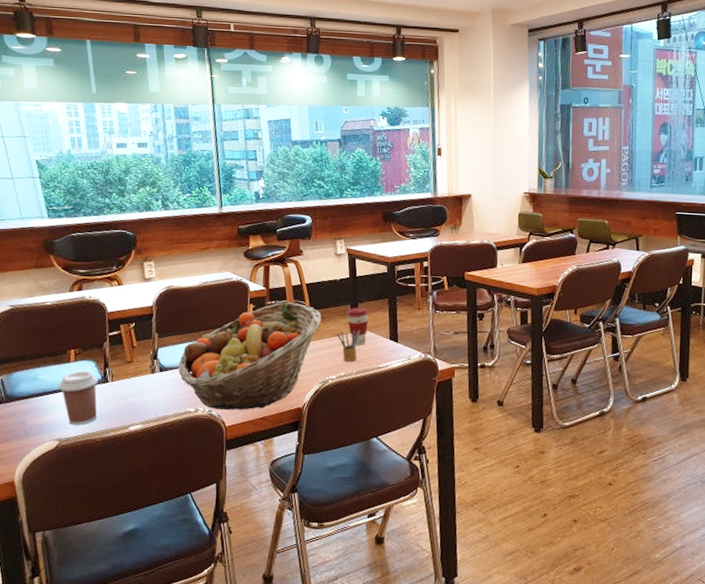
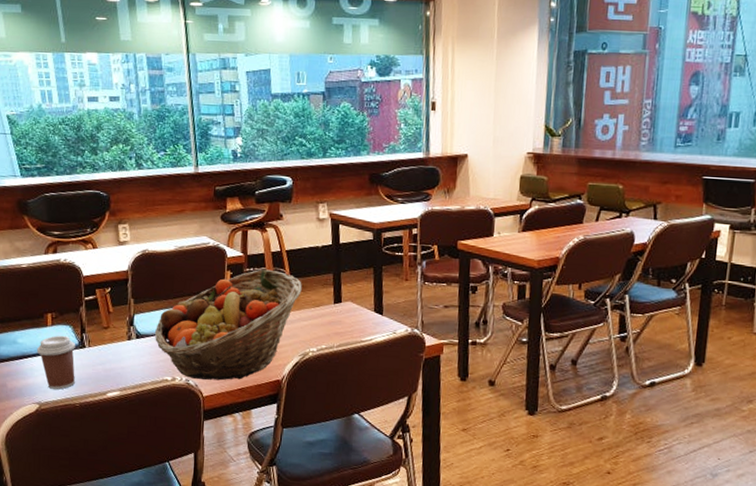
pencil box: present [337,329,360,362] -> none [318,300,343,334]
coffee cup: present [347,307,368,345] -> none [329,276,352,317]

